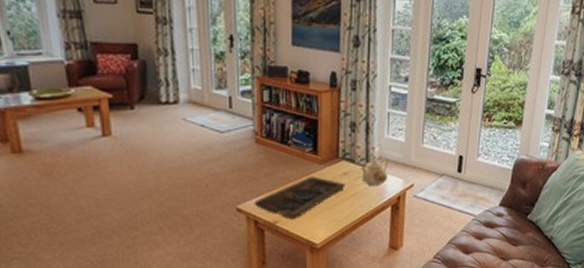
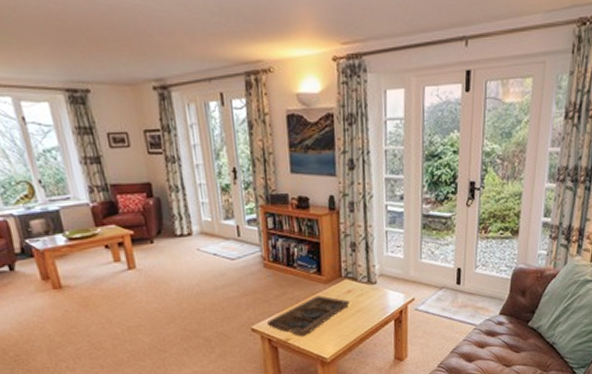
teapot: present [361,157,389,186] -> none [363,273,389,302]

